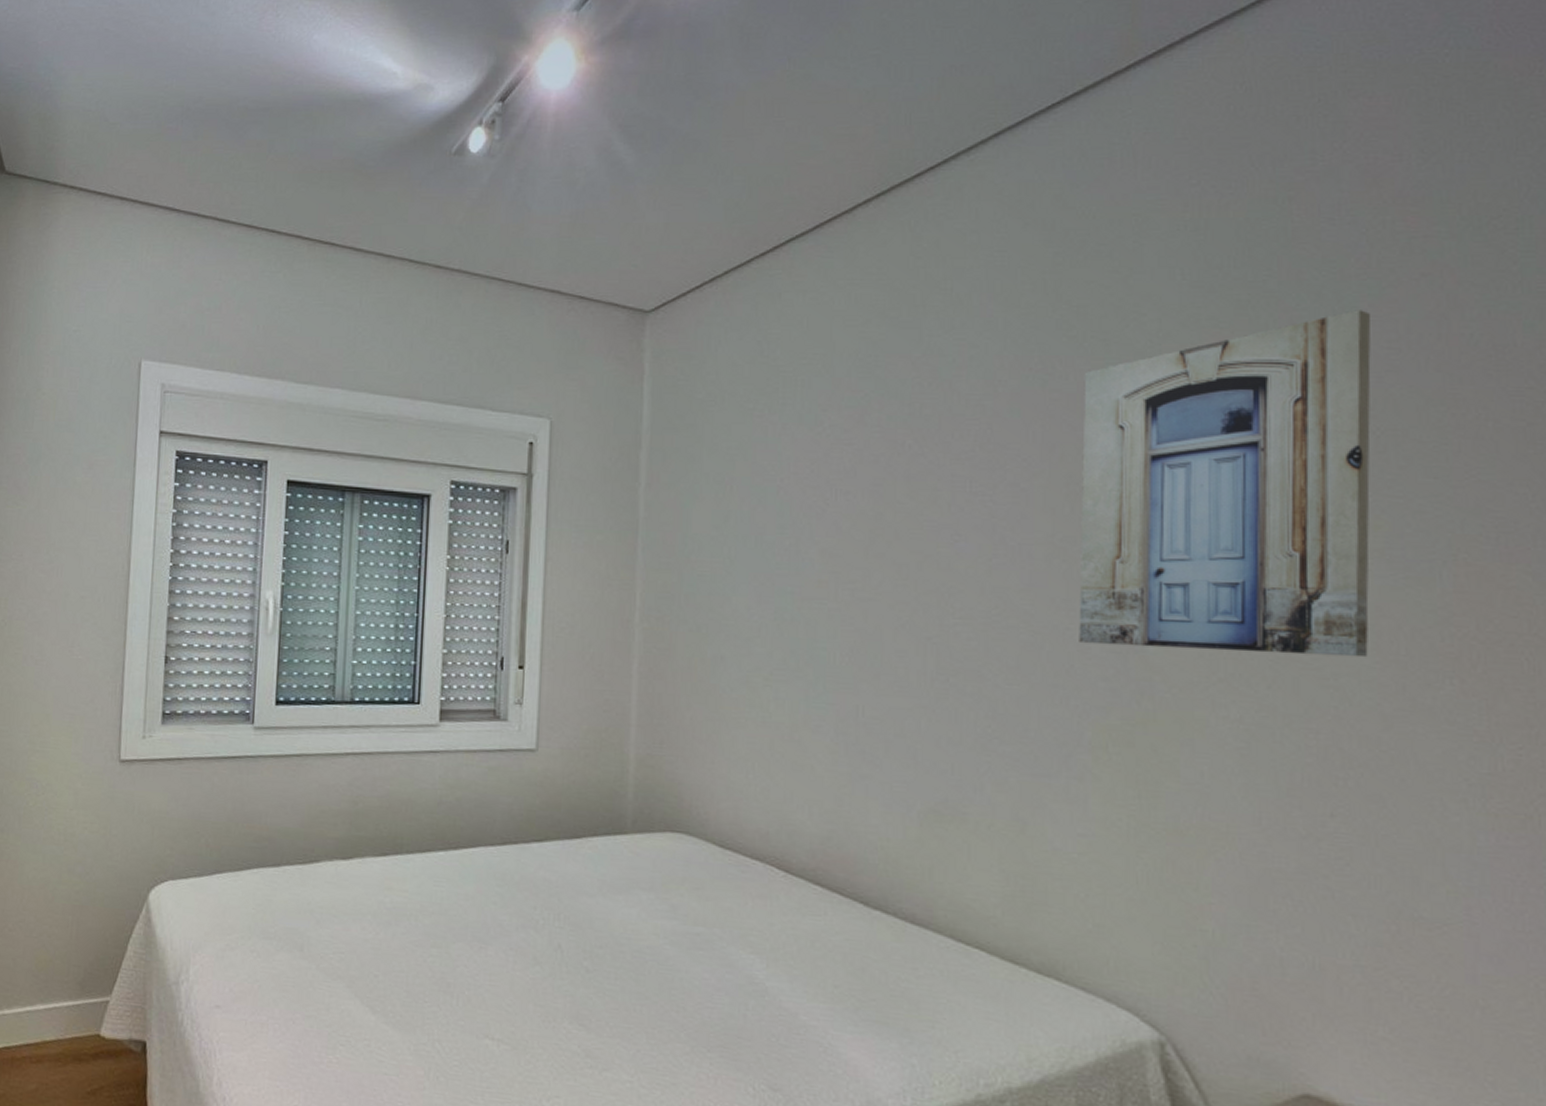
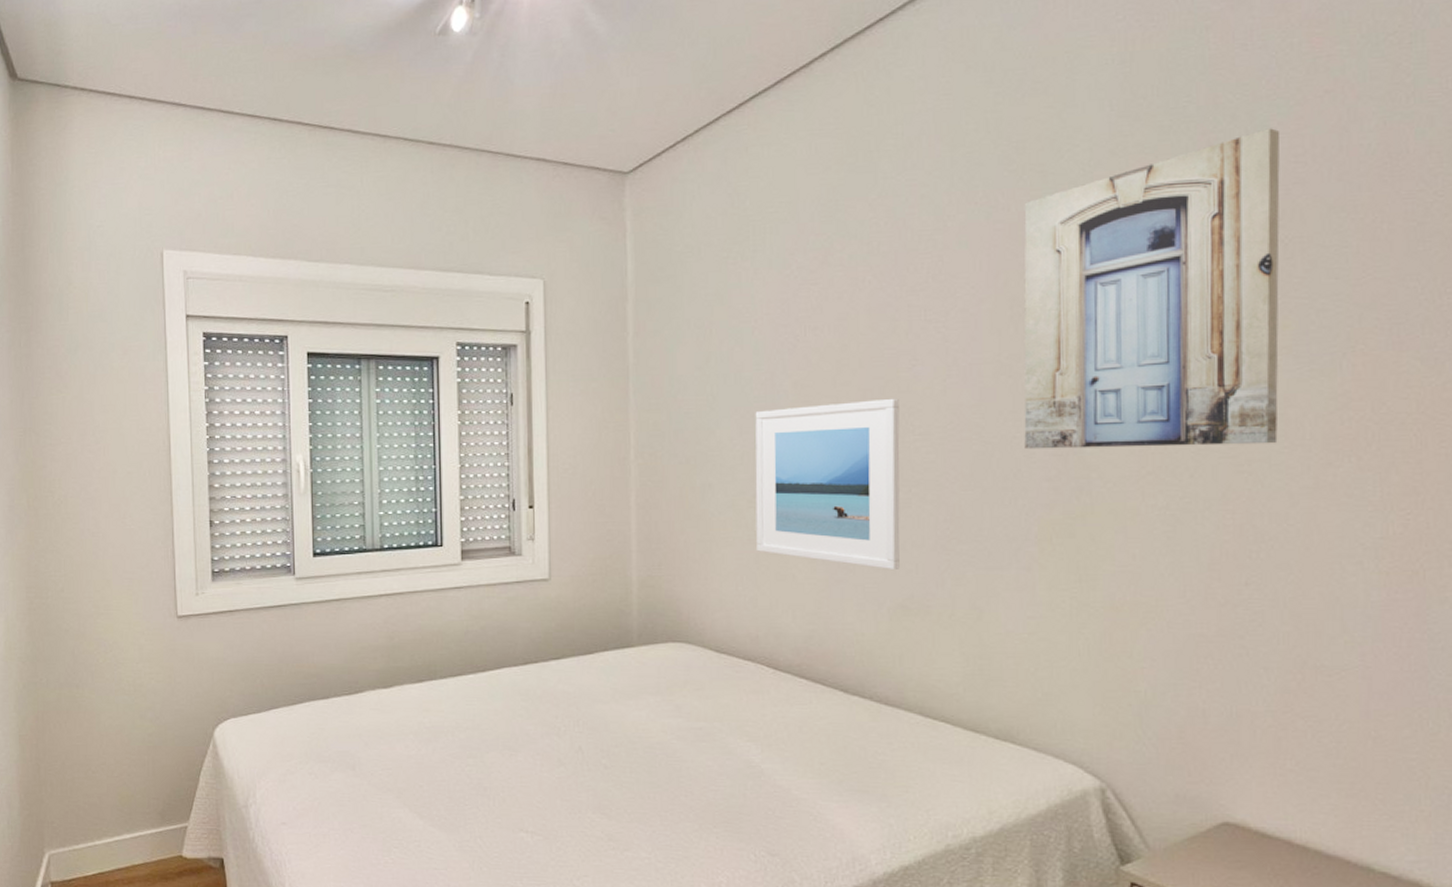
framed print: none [771,575,938,770] -> present [755,398,900,571]

